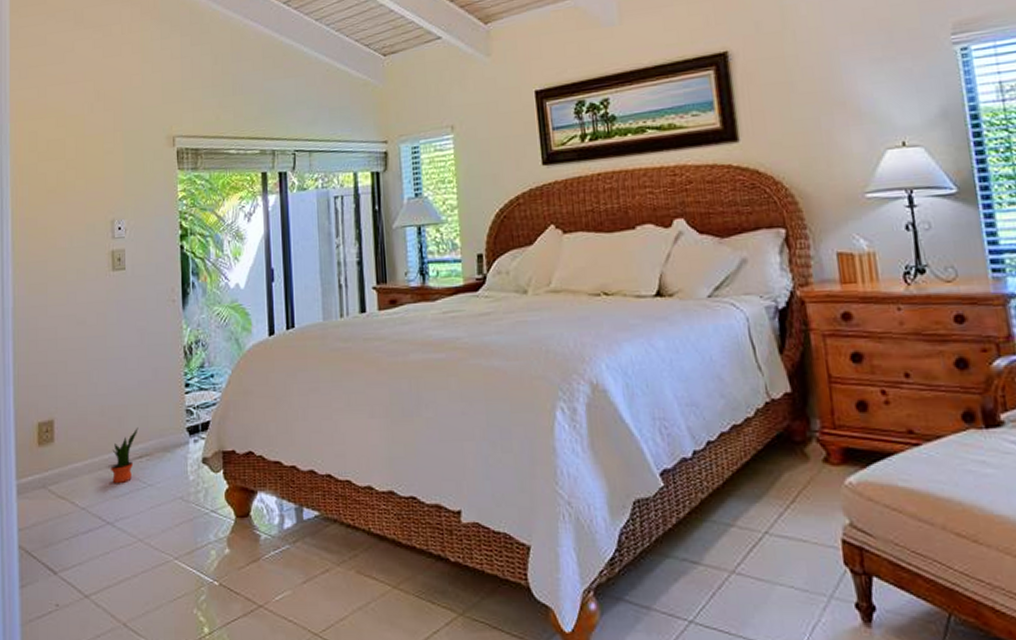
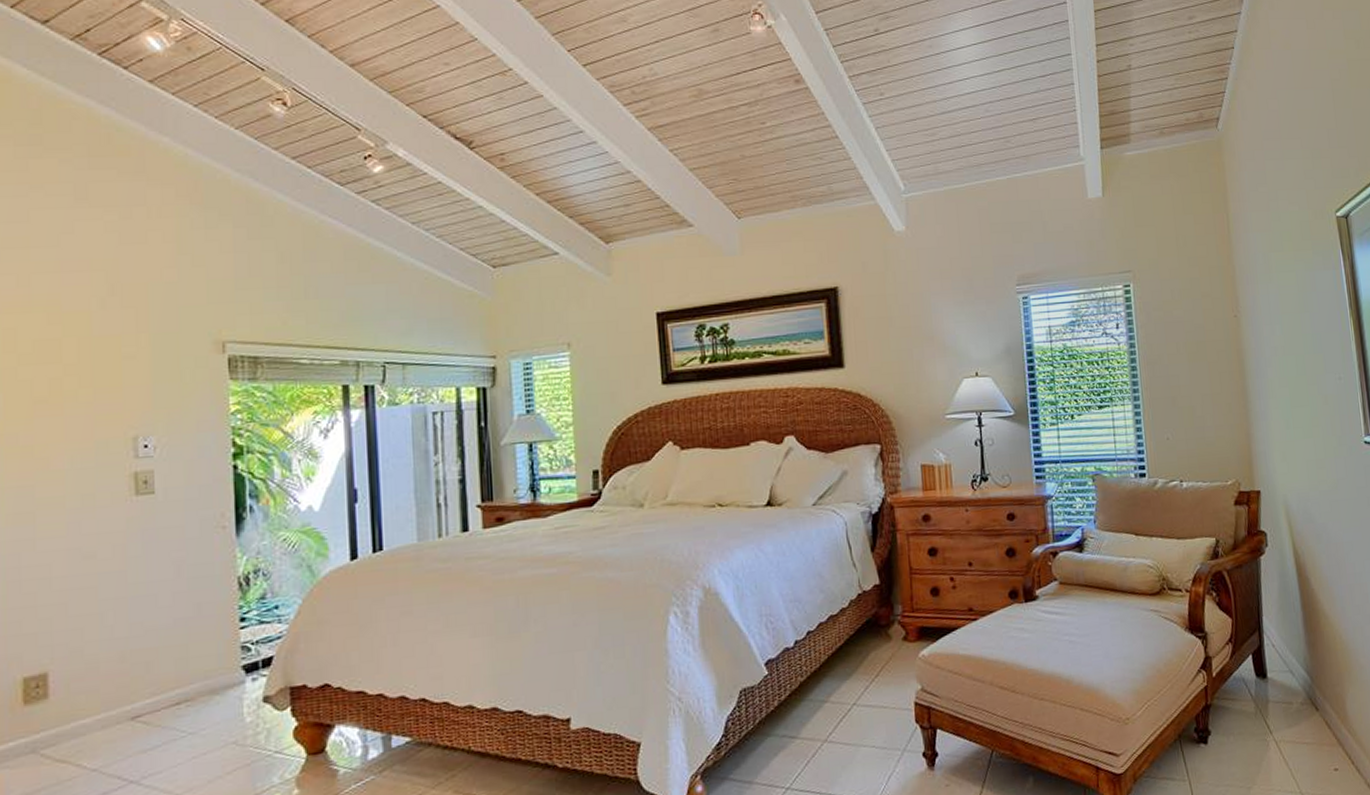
potted plant: present [111,428,138,484] -> none [135,671,175,738]

